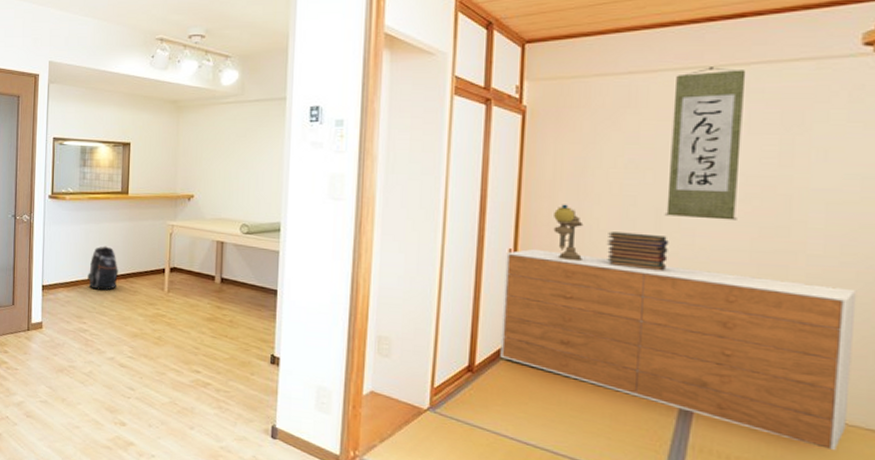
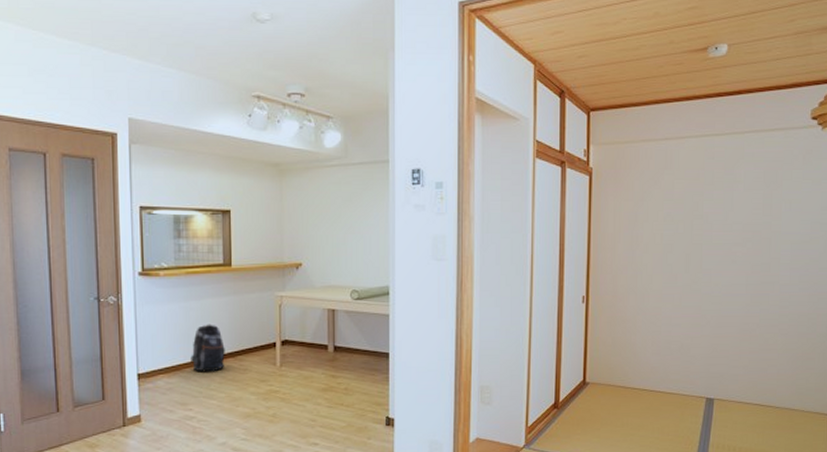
dresser: present [500,248,857,451] -> none [578,294,809,432]
table lamp: present [553,204,584,262] -> none [615,254,636,303]
book stack: present [606,231,669,271] -> none [652,275,695,306]
wall scroll: present [664,67,746,221] -> none [691,135,742,261]

